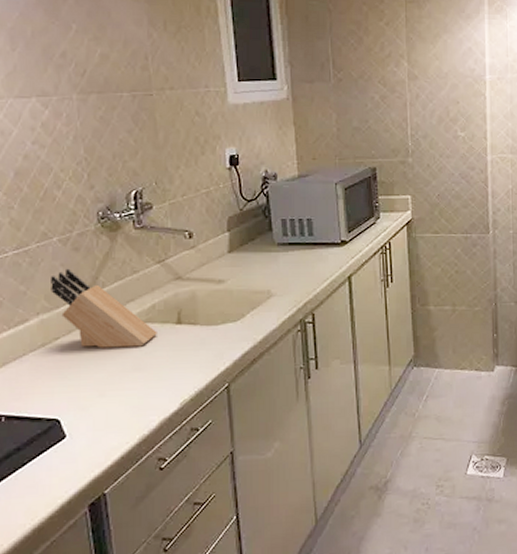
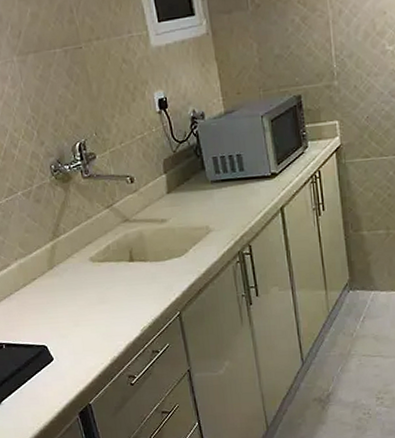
knife block: present [51,268,157,348] -> none [21,218,114,286]

